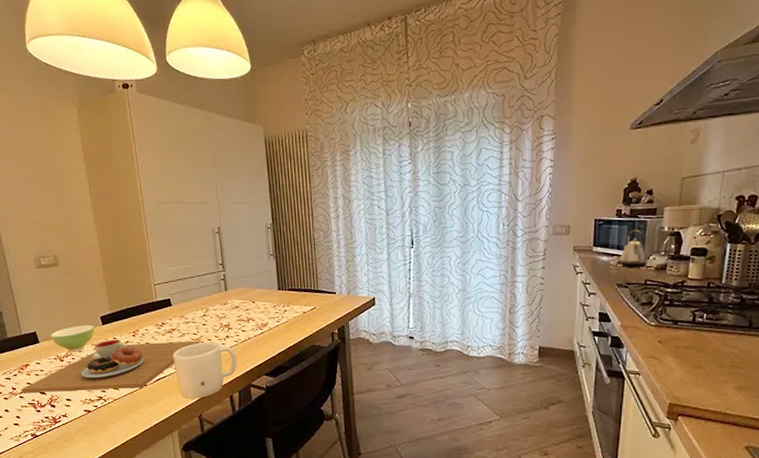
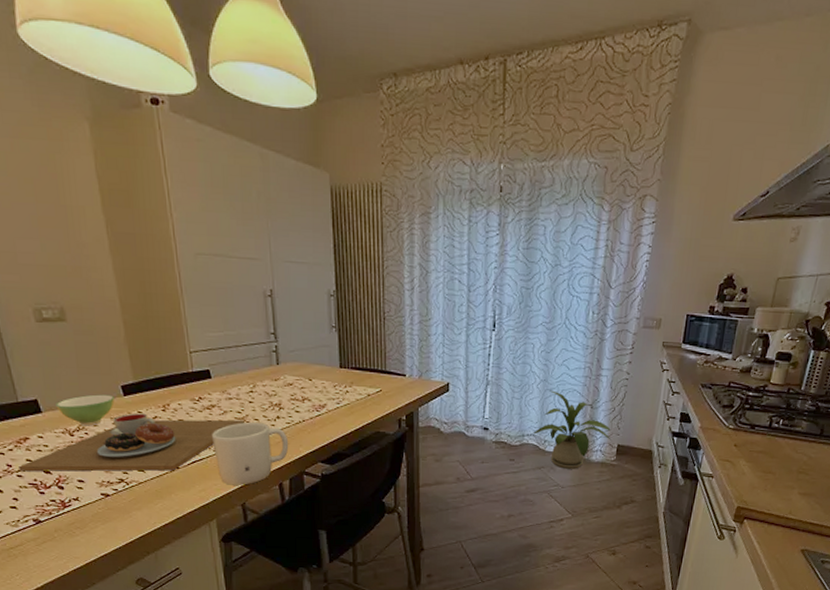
house plant: none [456,298,532,372] -> present [533,390,611,469]
kettle: present [620,229,648,268] -> none [706,328,735,369]

